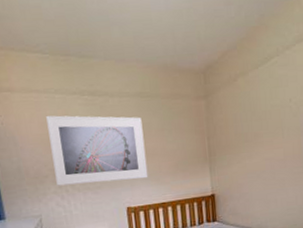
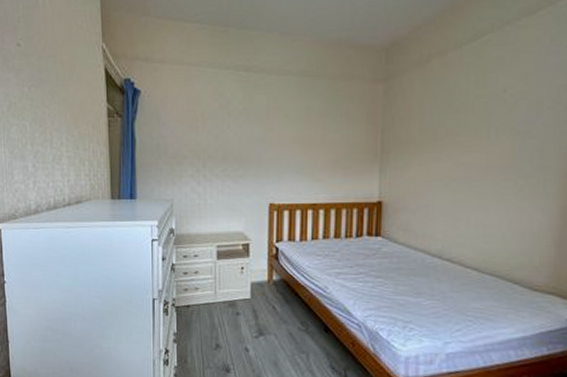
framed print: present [46,115,148,186] -> none [194,91,301,172]

